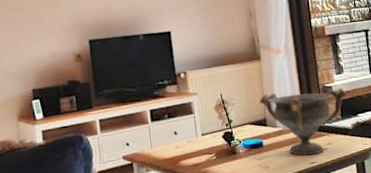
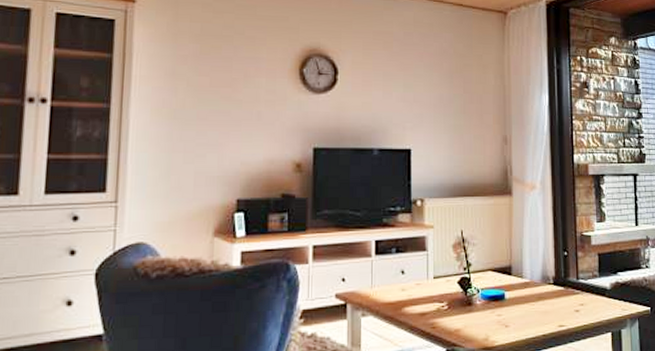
decorative bowl: present [259,88,348,156] -> none [505,235,609,316]

